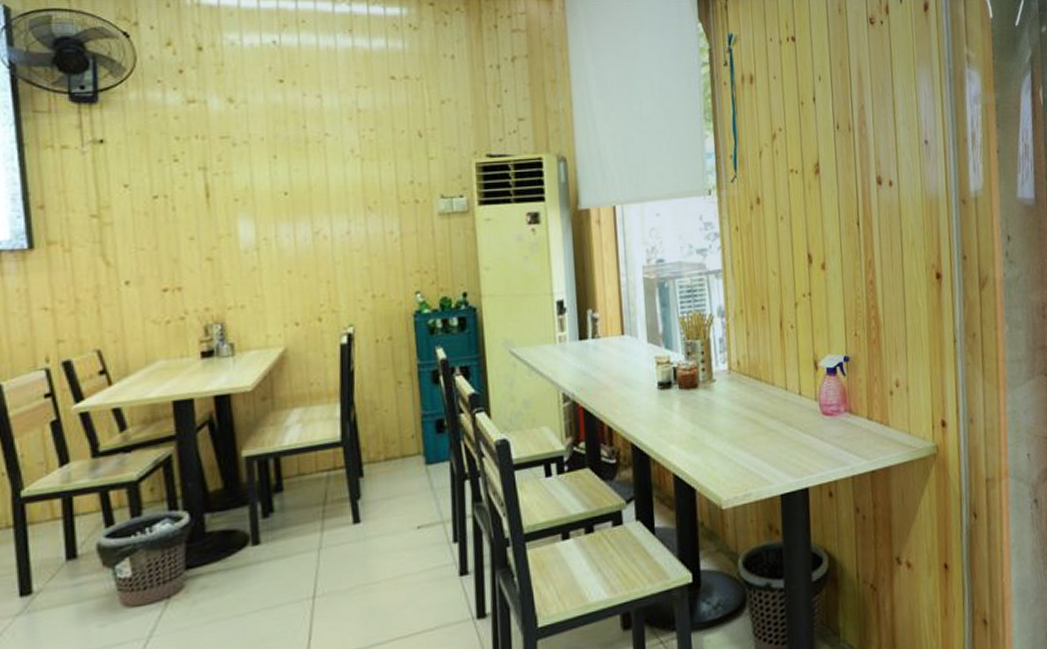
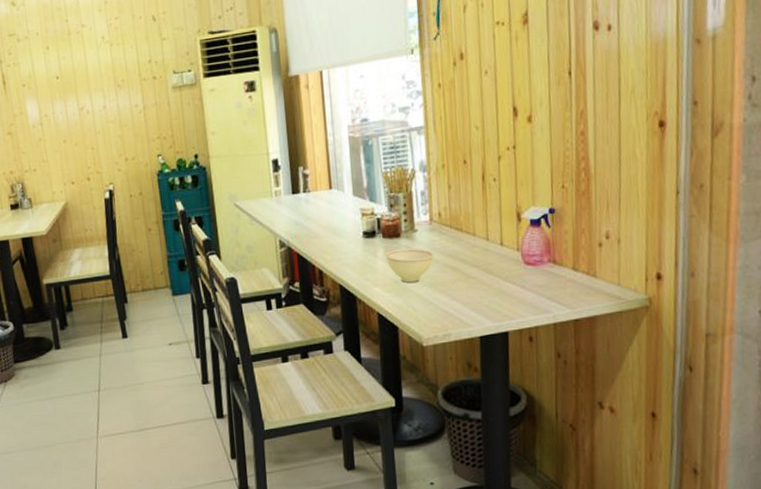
bowl: none [682,399,734,439] -> present [385,248,435,283]

